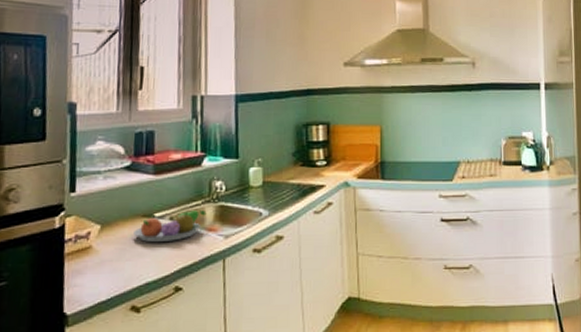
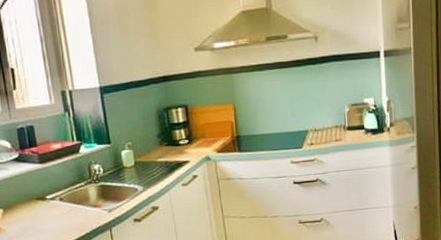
fruit bowl: present [133,210,207,243] -> none [31,190,90,220]

